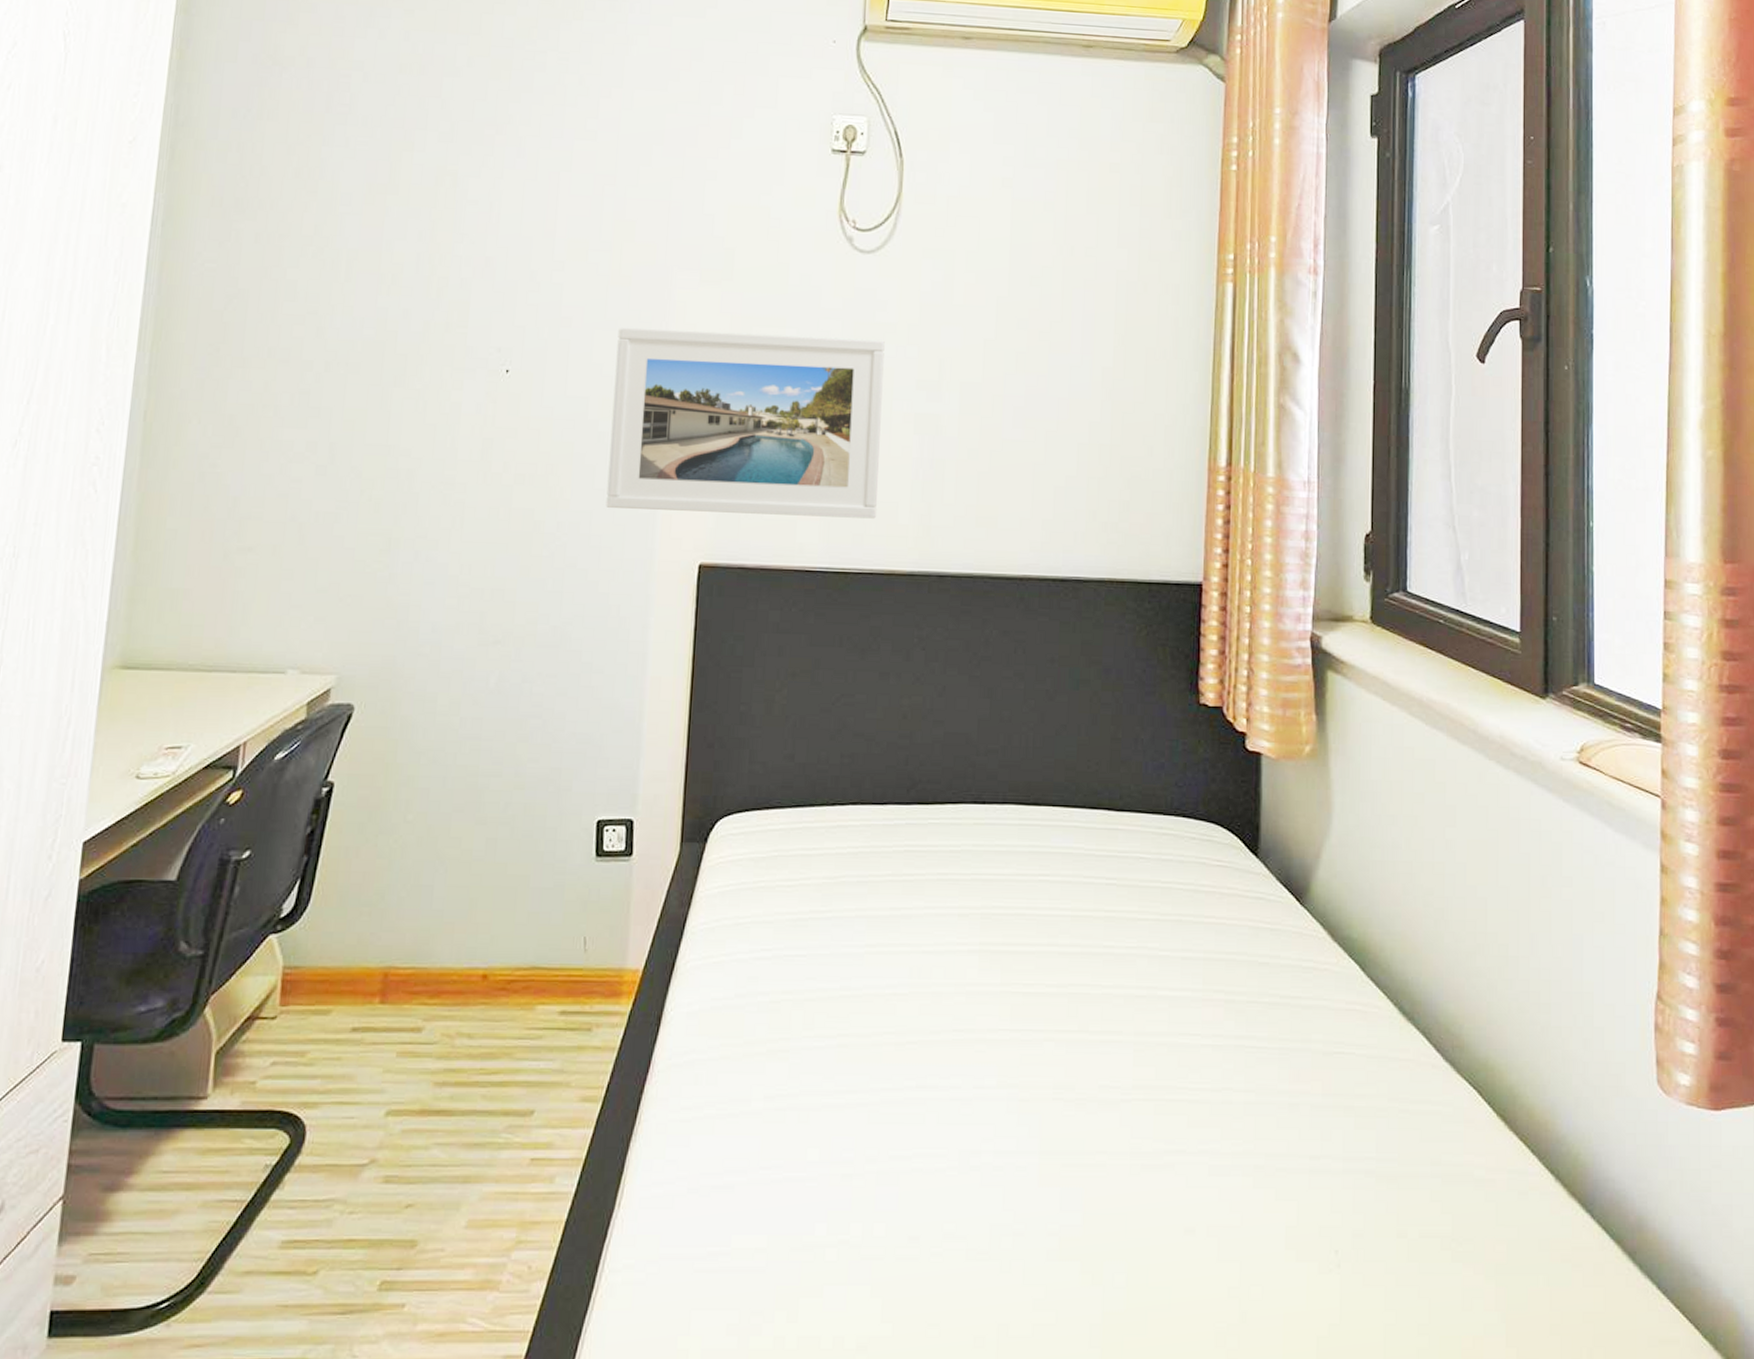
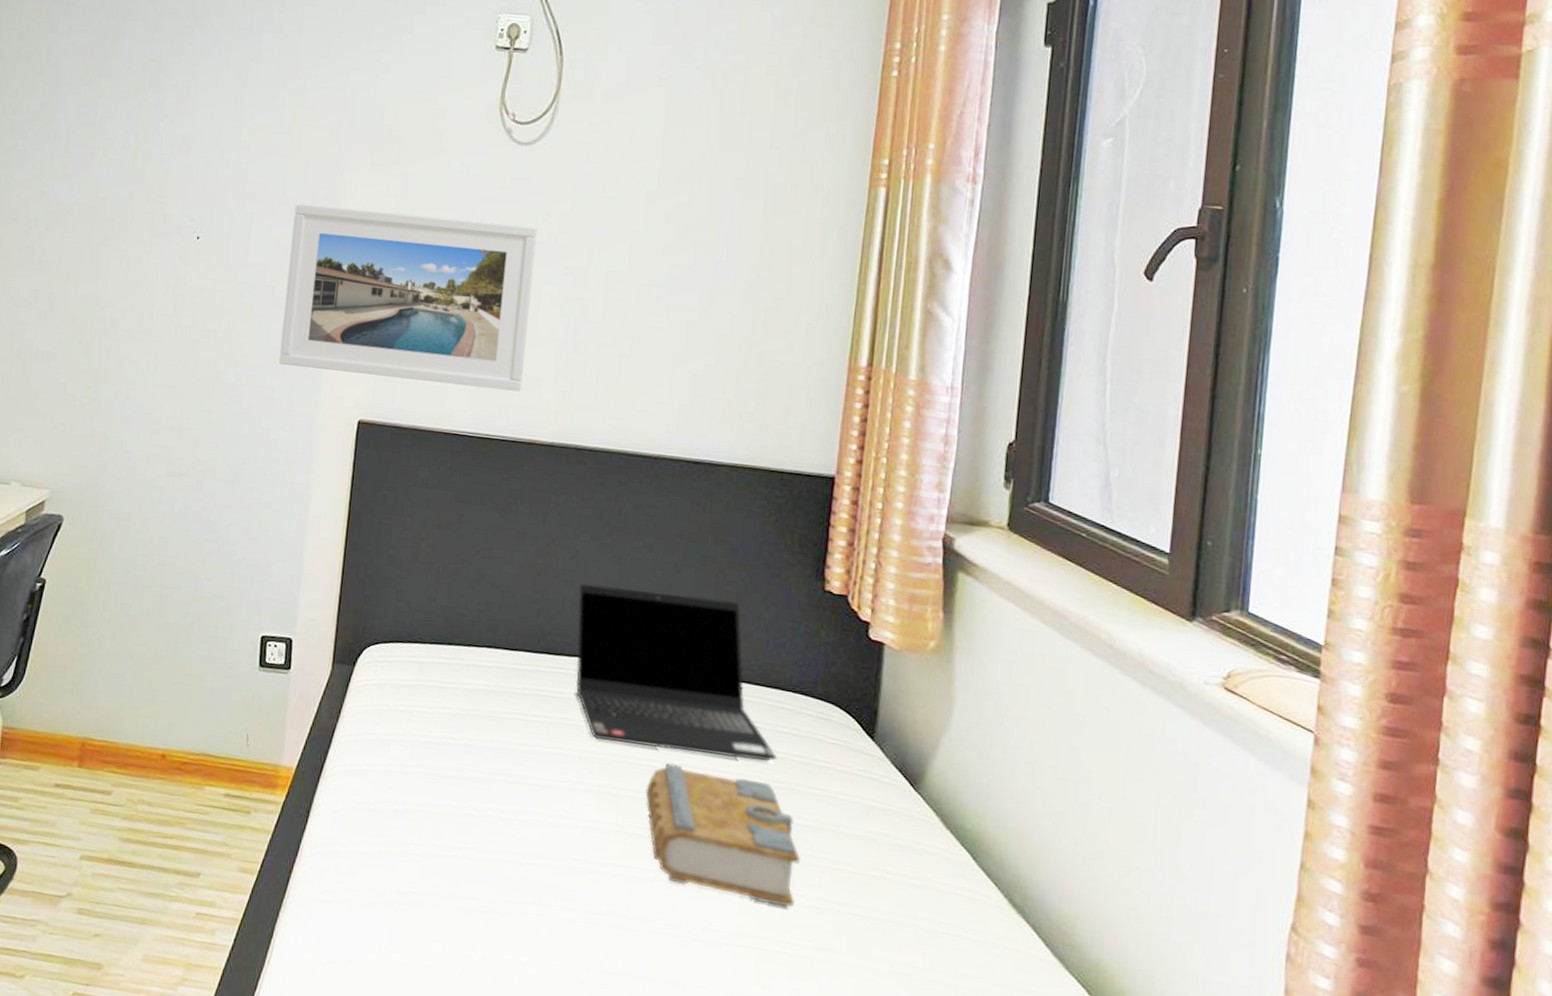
laptop computer: none [948,722,1164,895] -> present [576,583,778,762]
book: none [1030,908,1194,1050] -> present [645,762,801,907]

